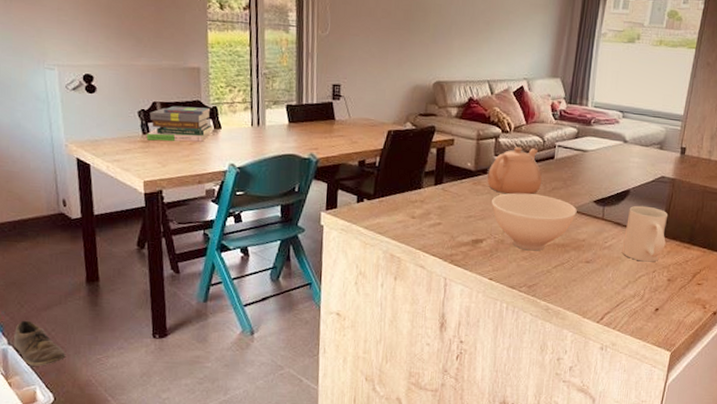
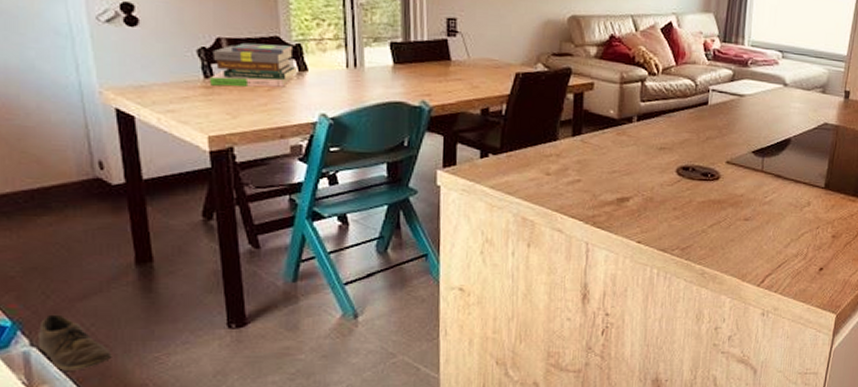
teapot: present [487,147,542,195] -> none [633,91,695,146]
bowl: present [492,193,577,251] -> none [638,143,734,209]
mug: present [621,205,668,262] -> none [783,155,832,218]

